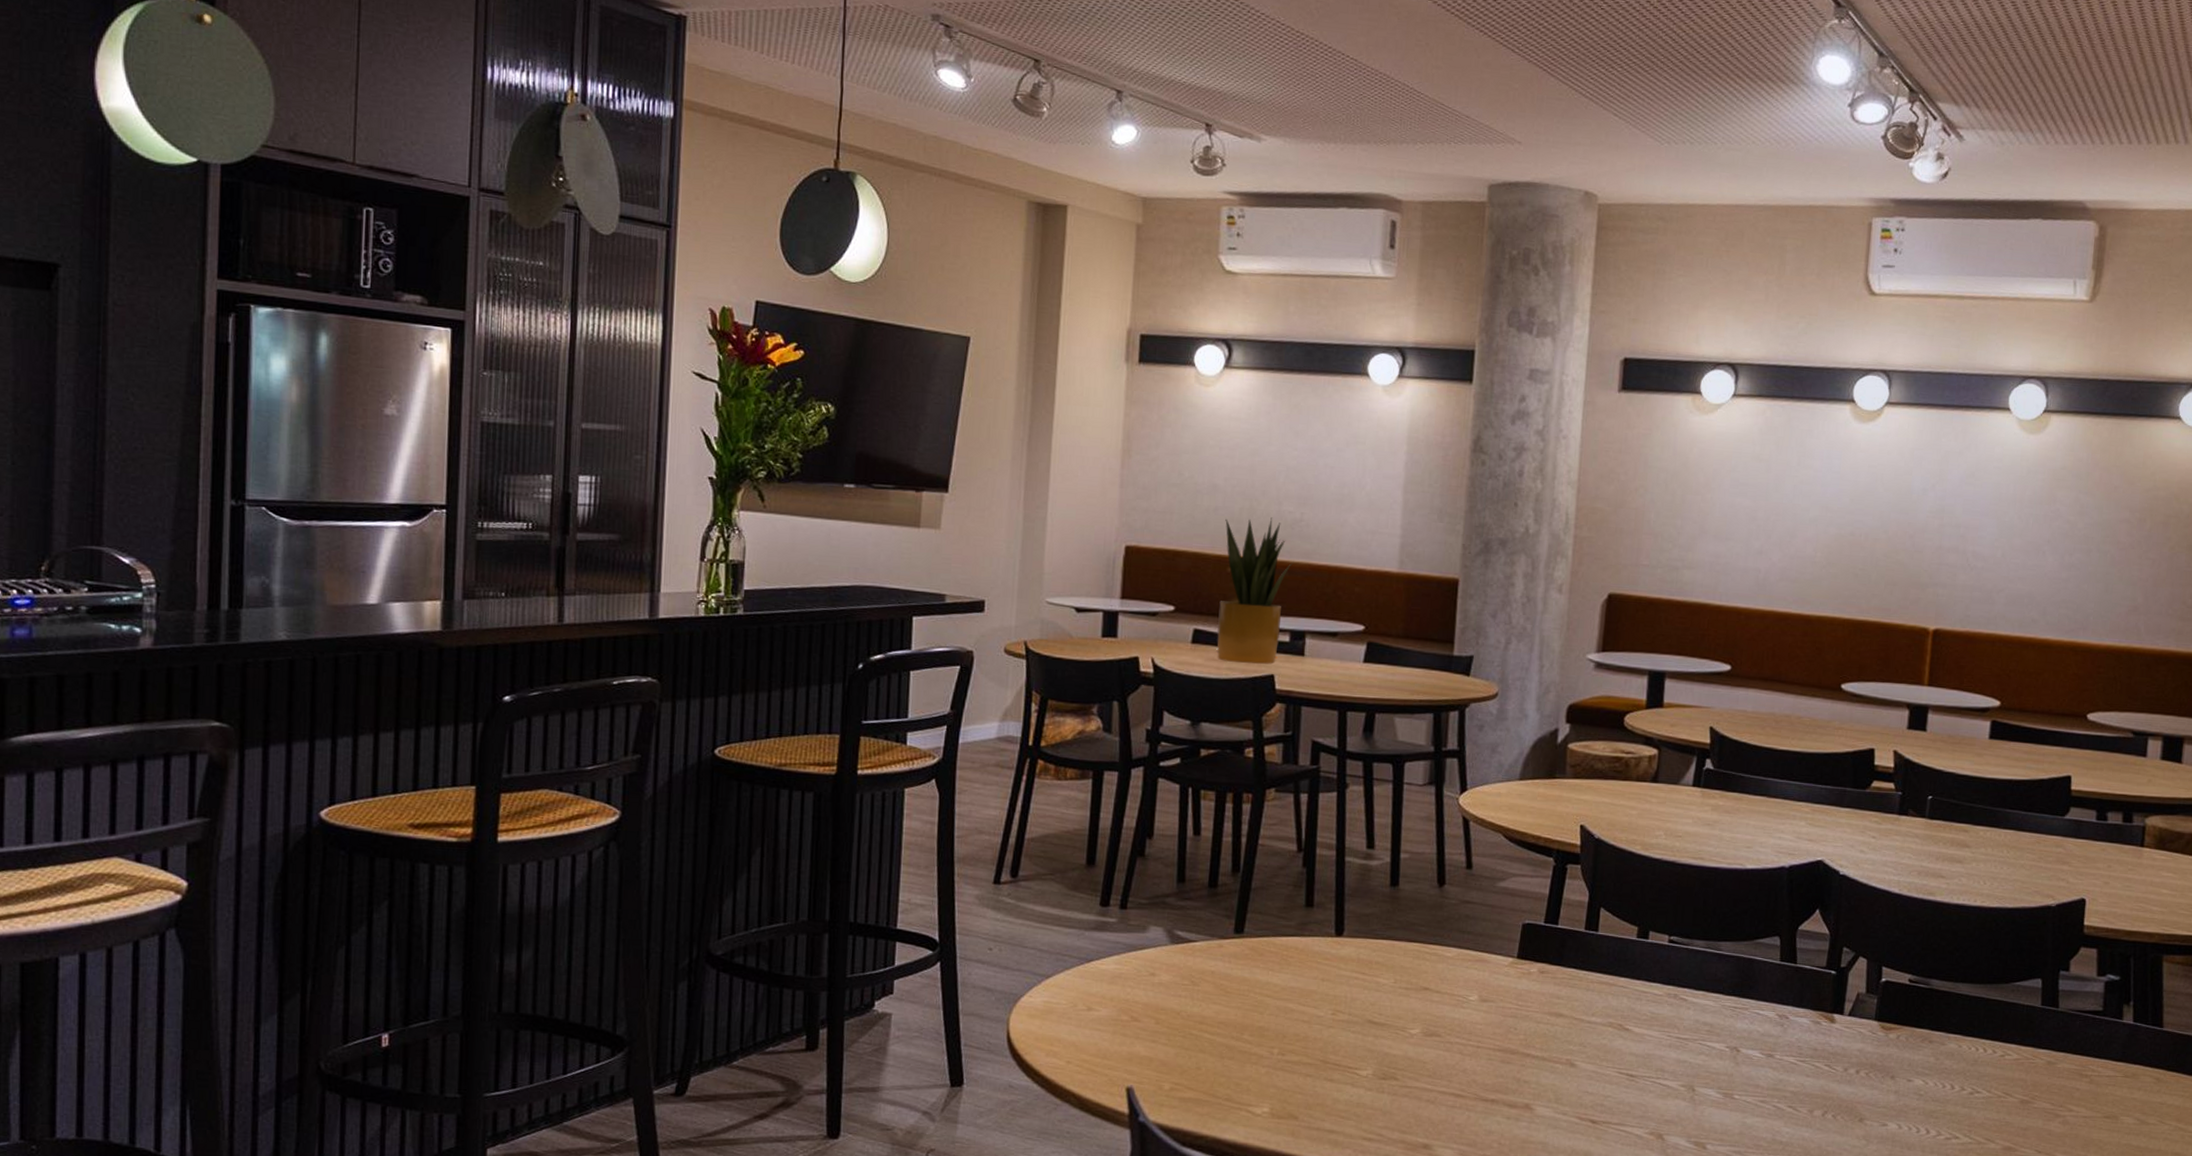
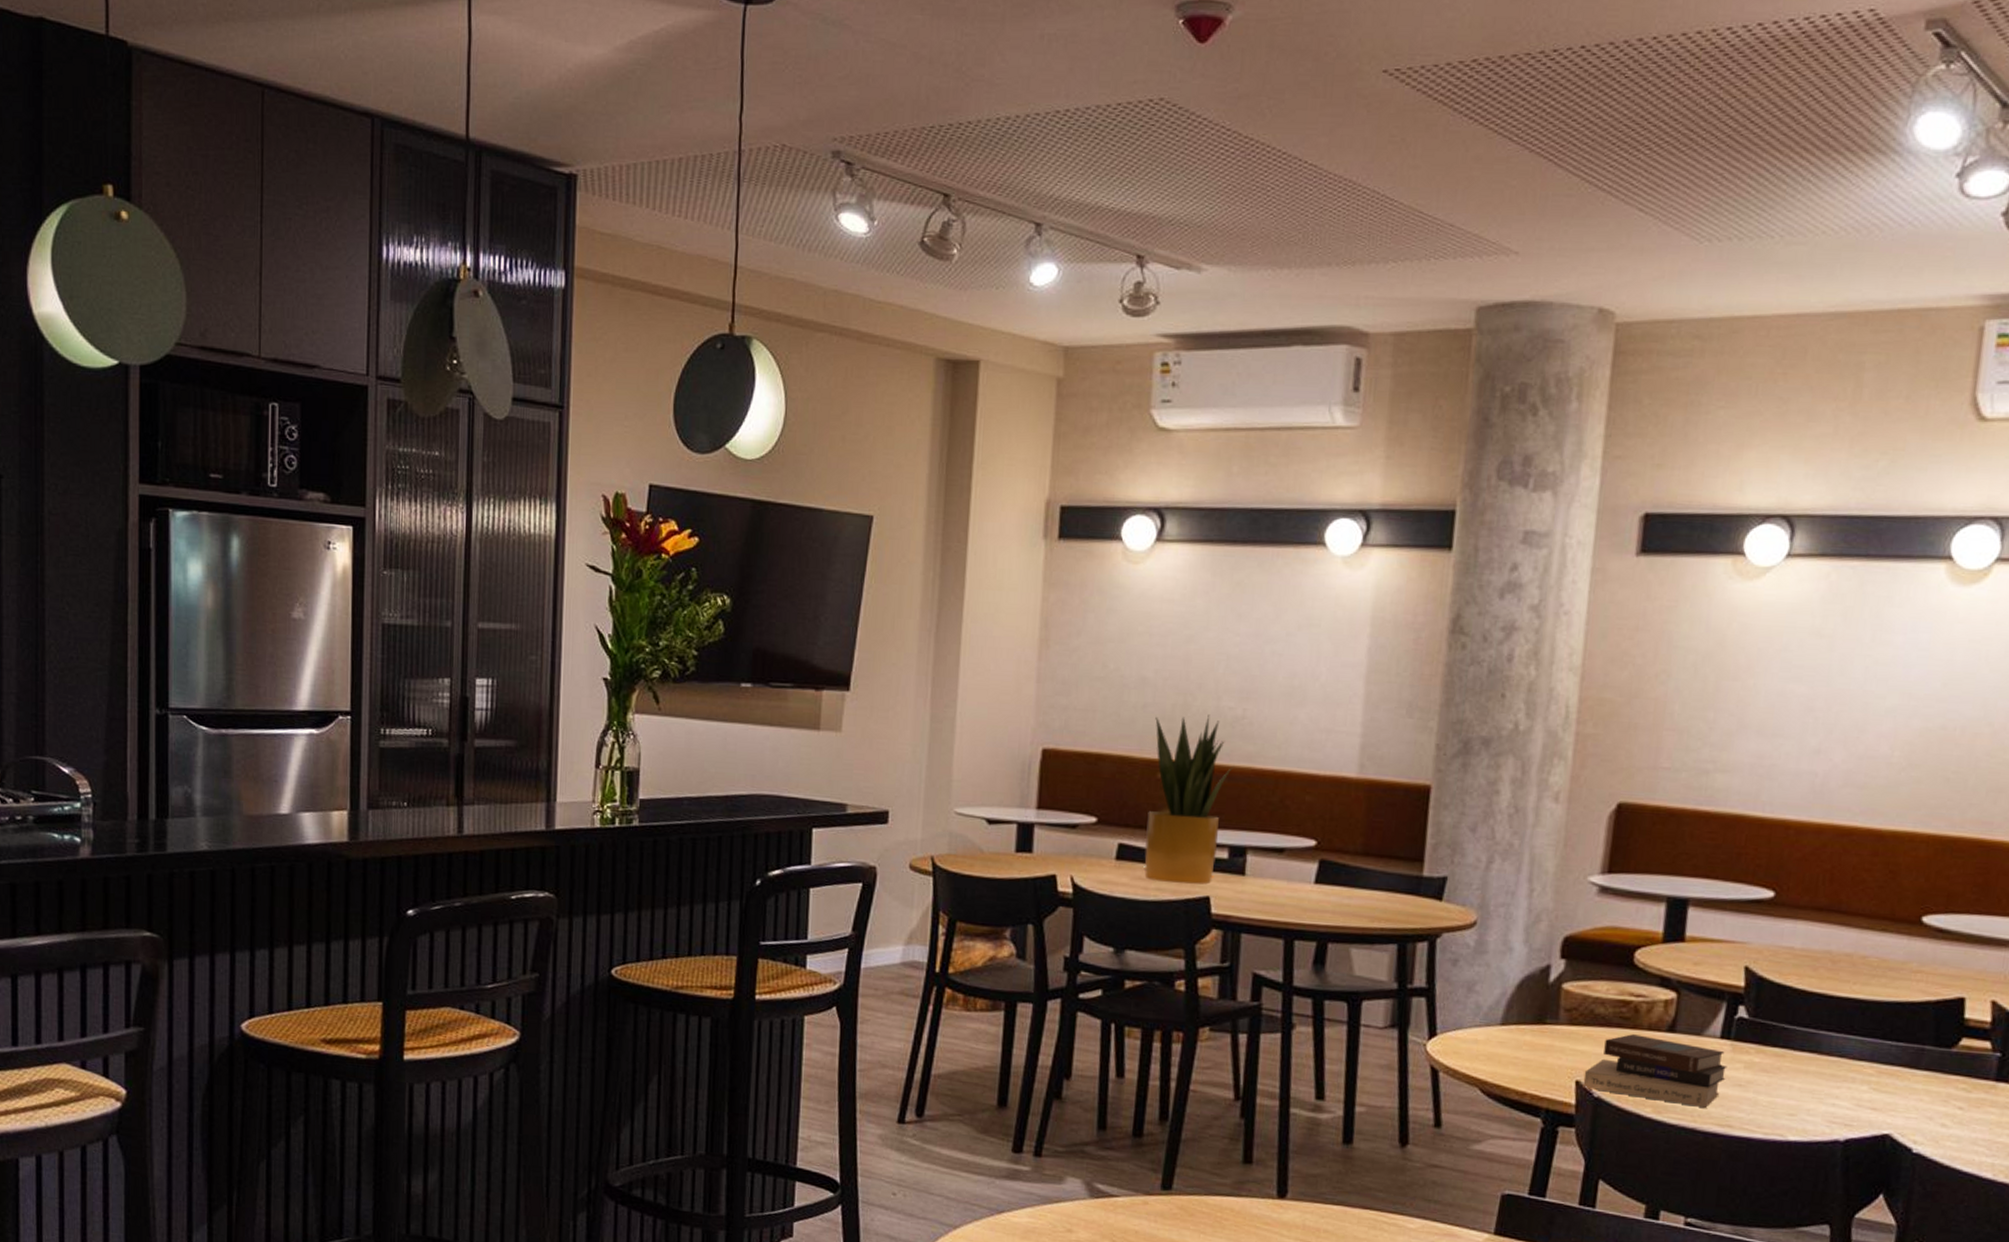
books: none [1586,785,1699,844] -> present [1582,1034,1728,1108]

